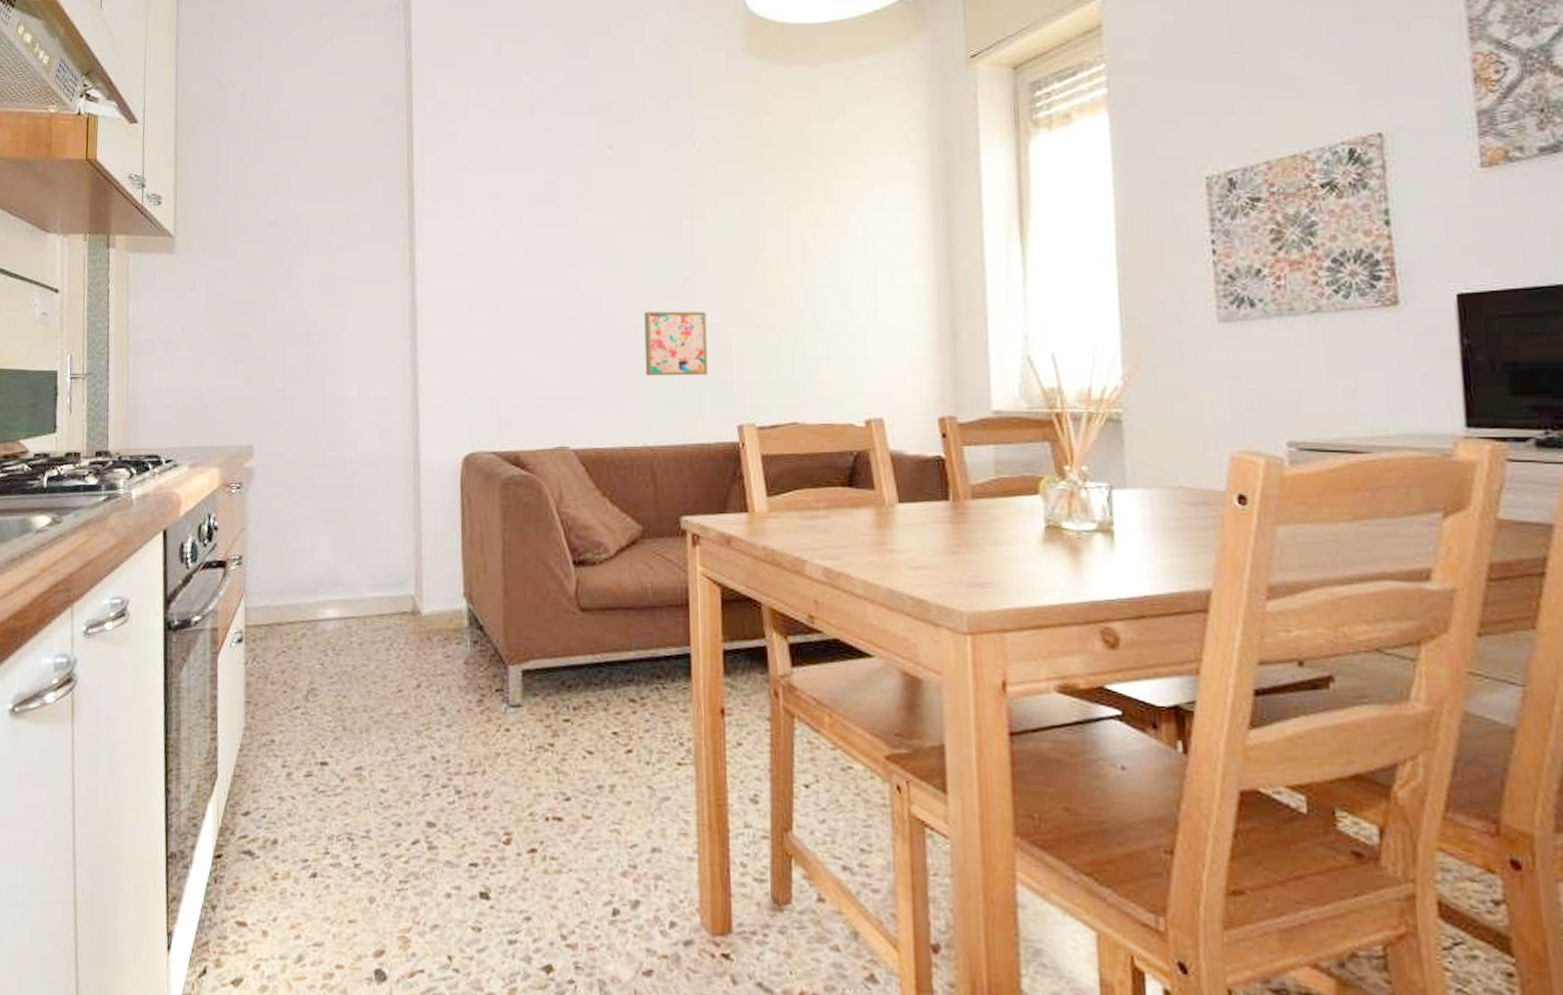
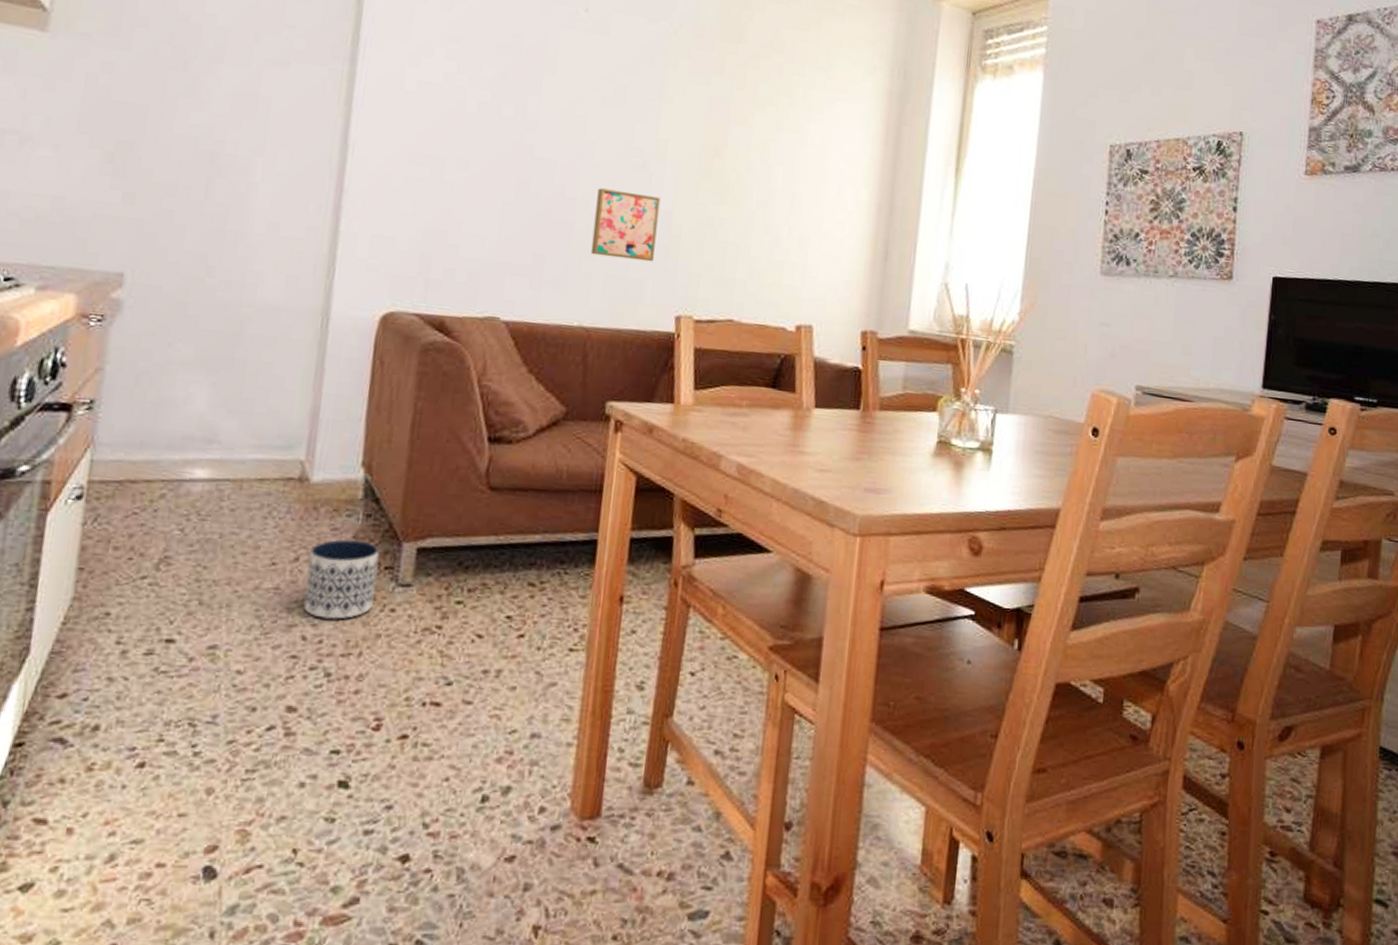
planter: none [429,665,489,740] -> present [303,539,380,620]

